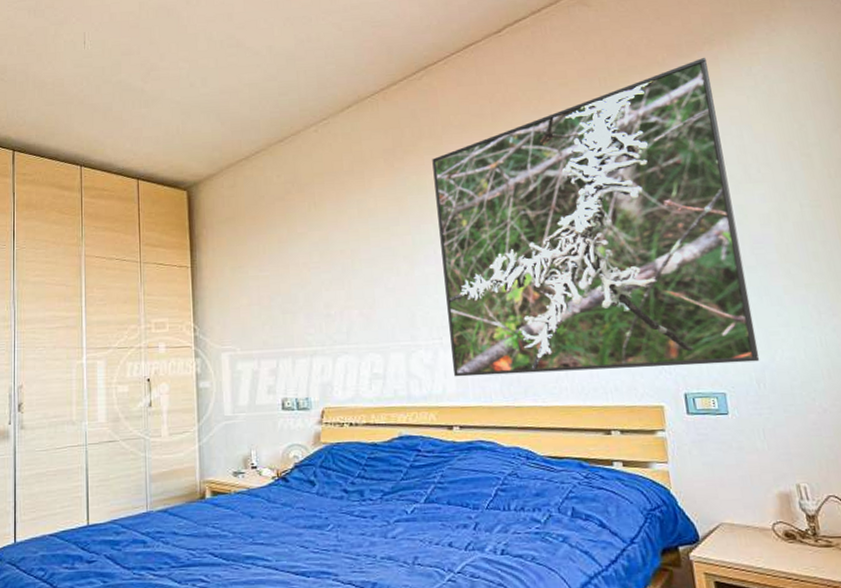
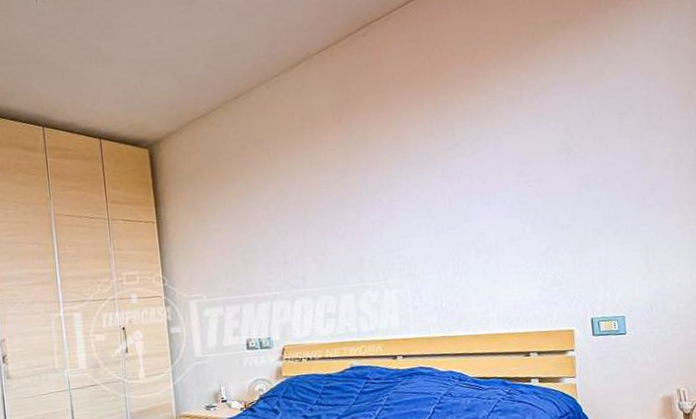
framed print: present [432,57,760,377] -> none [376,11,654,313]

